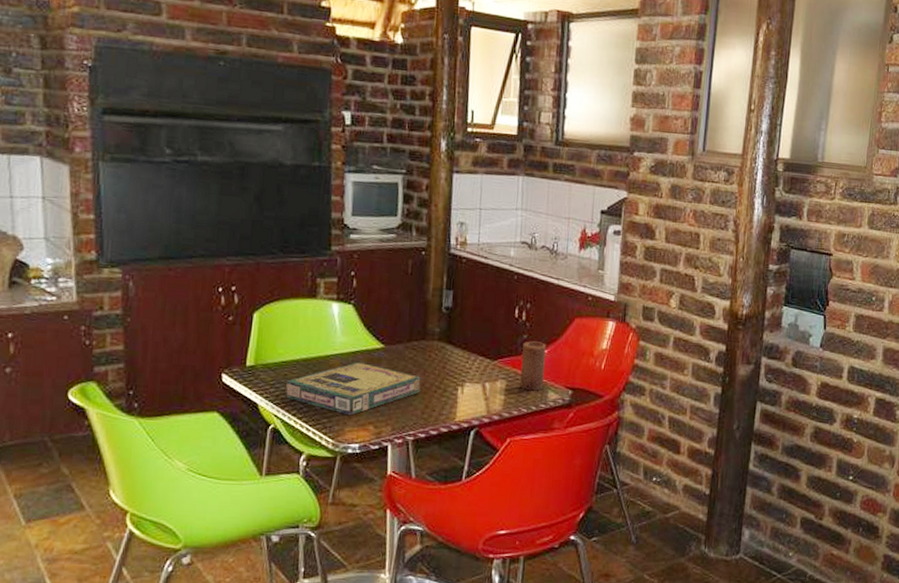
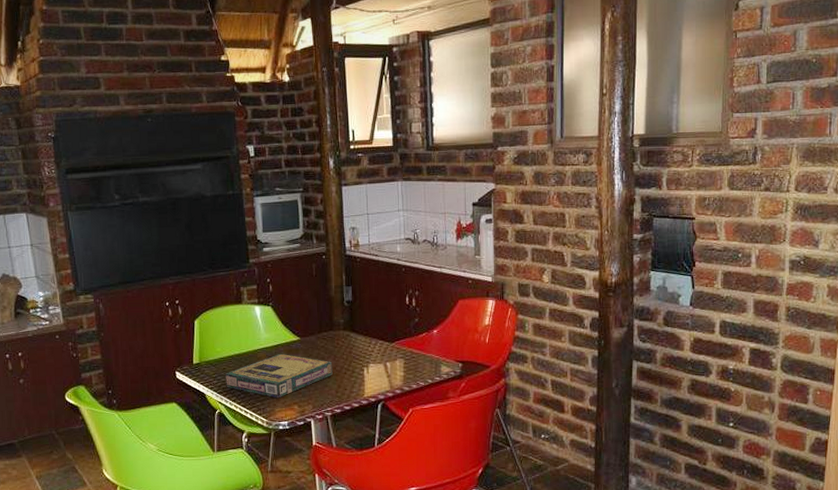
candle: present [520,341,546,391] -> none [415,323,436,366]

